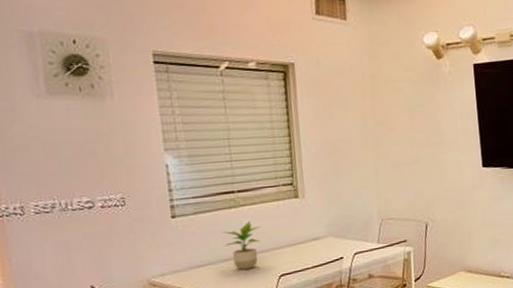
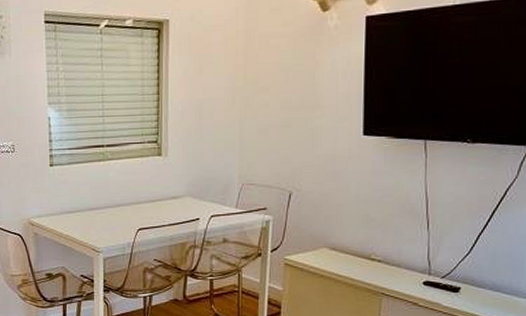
potted plant: present [222,221,261,270] -> none [90,174,125,219]

